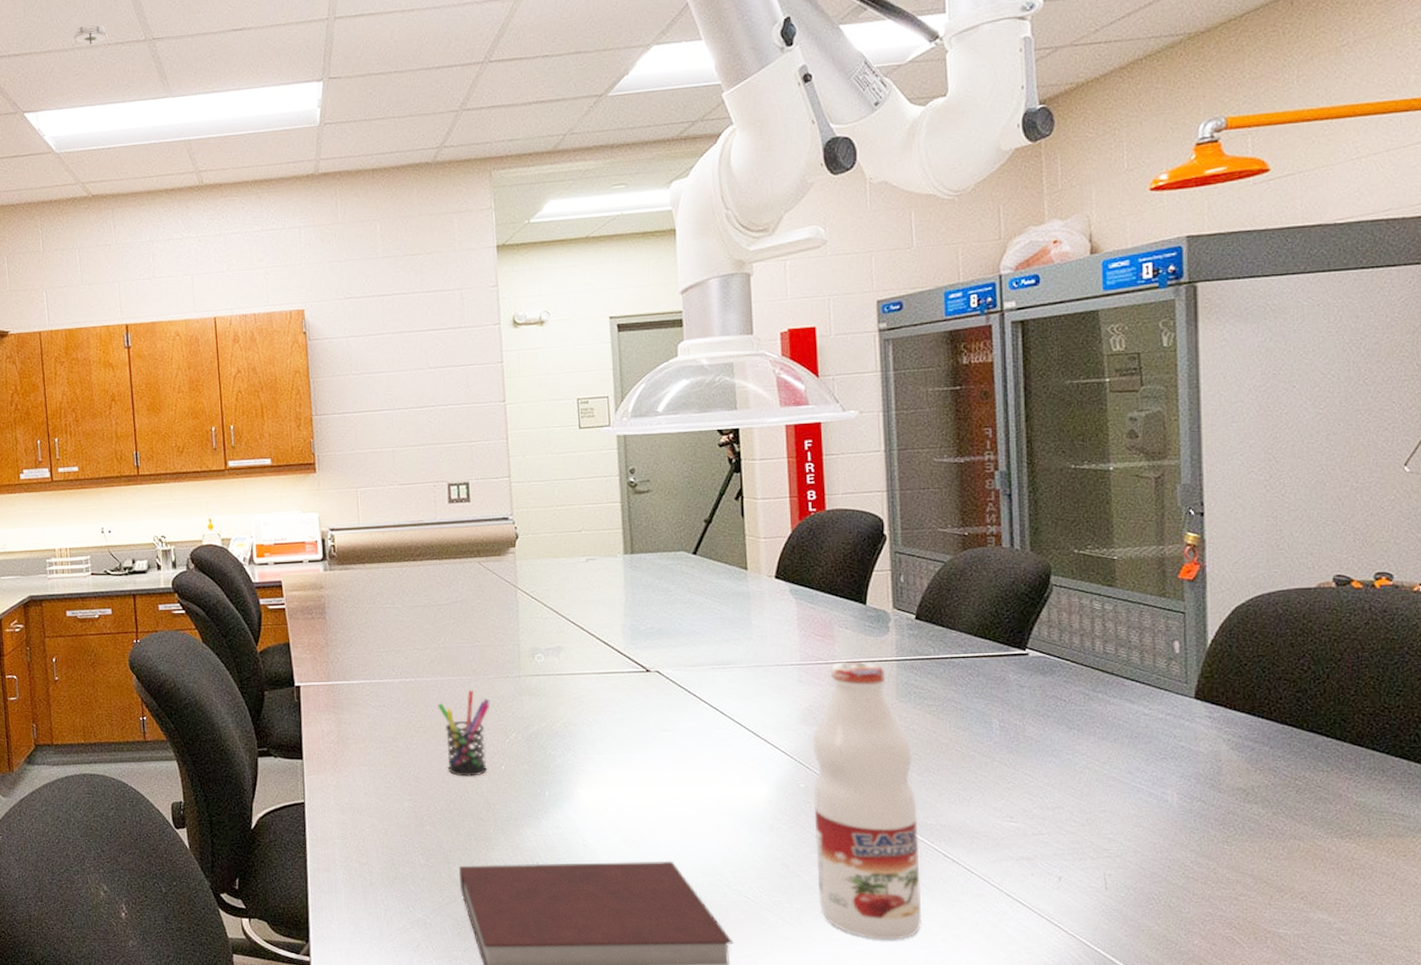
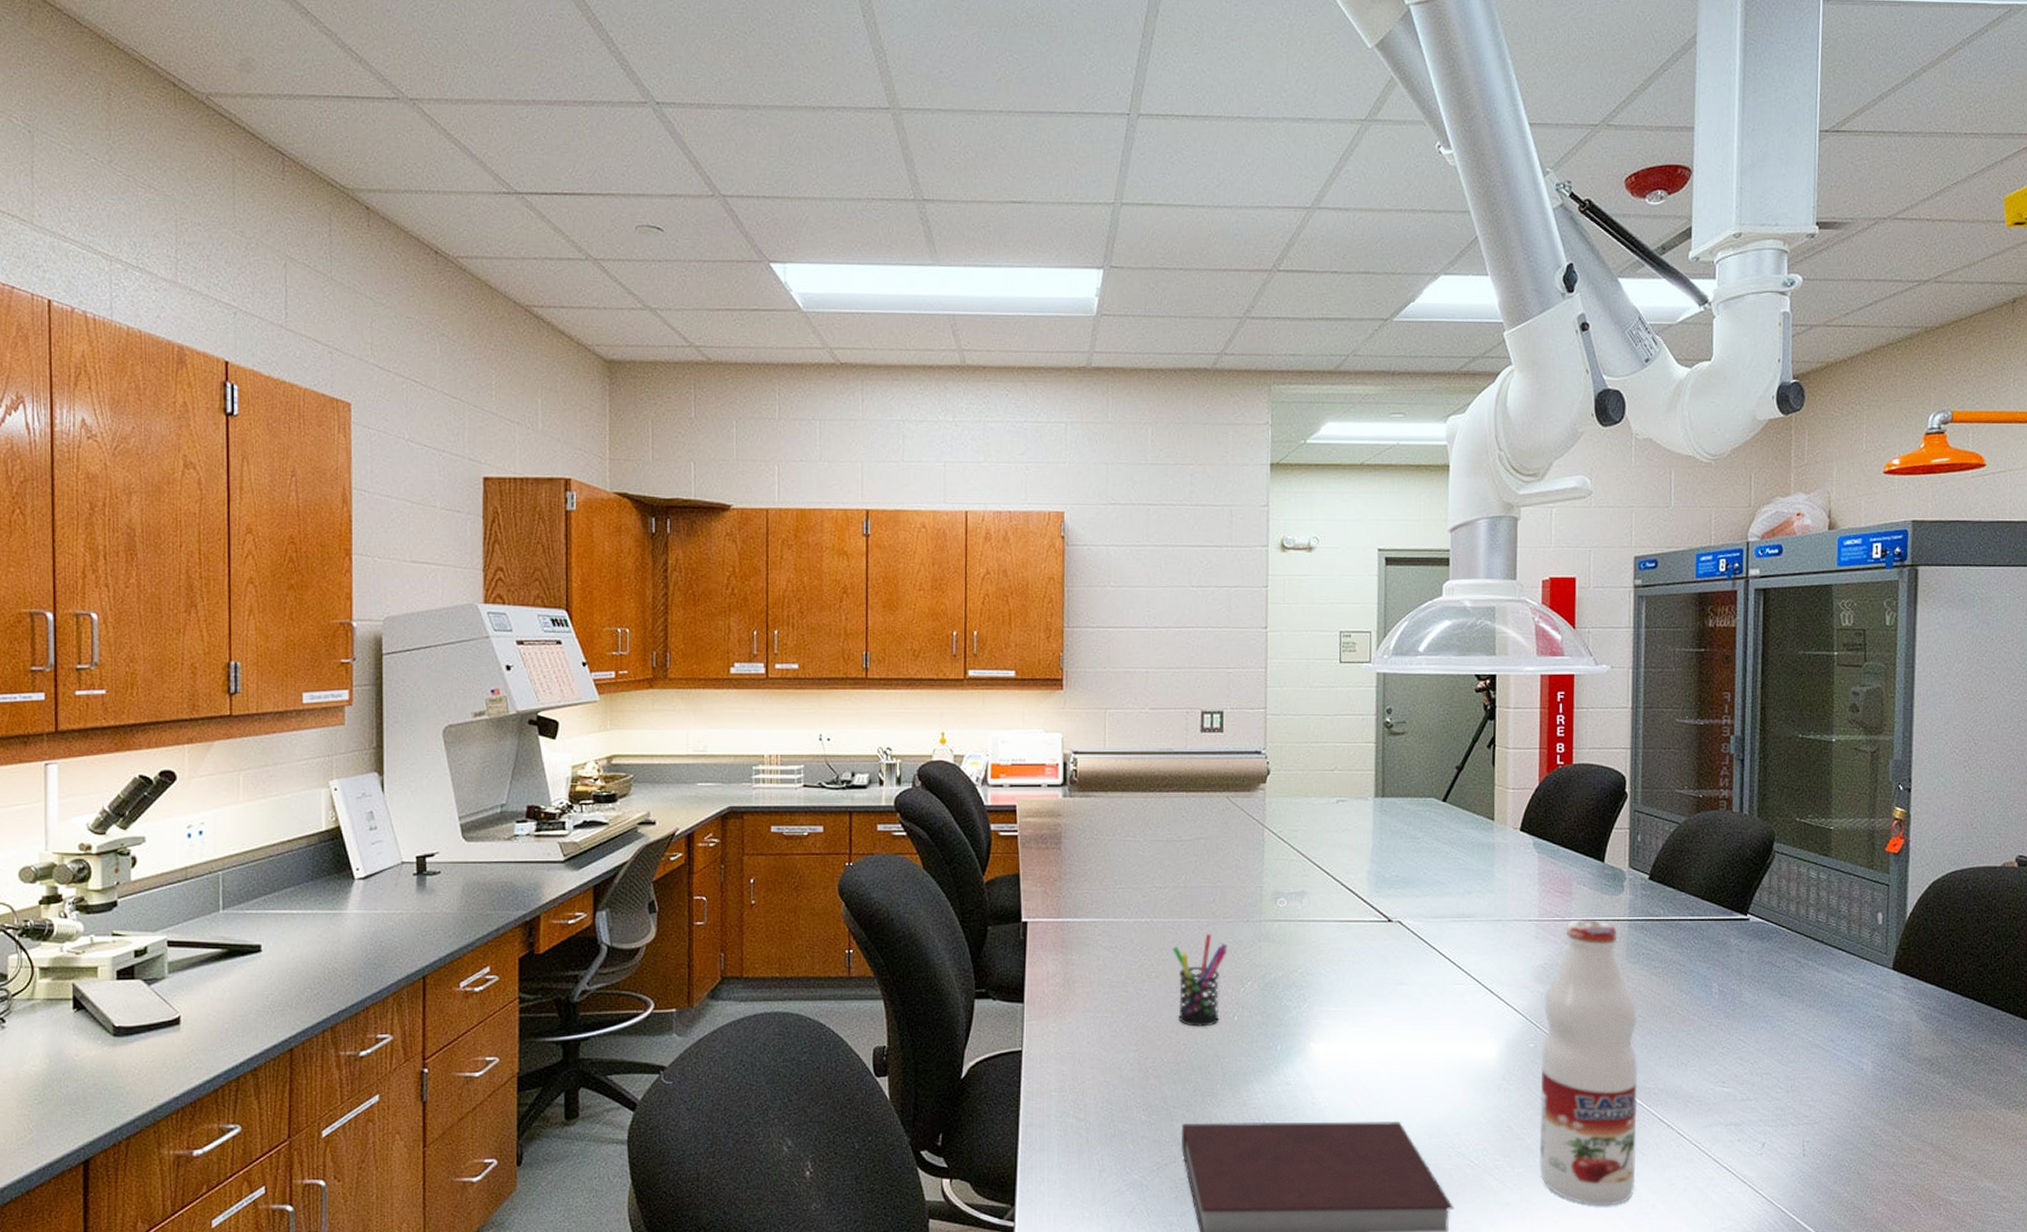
smoke detector: present [71,24,109,46] -> none [830,174,874,197]

